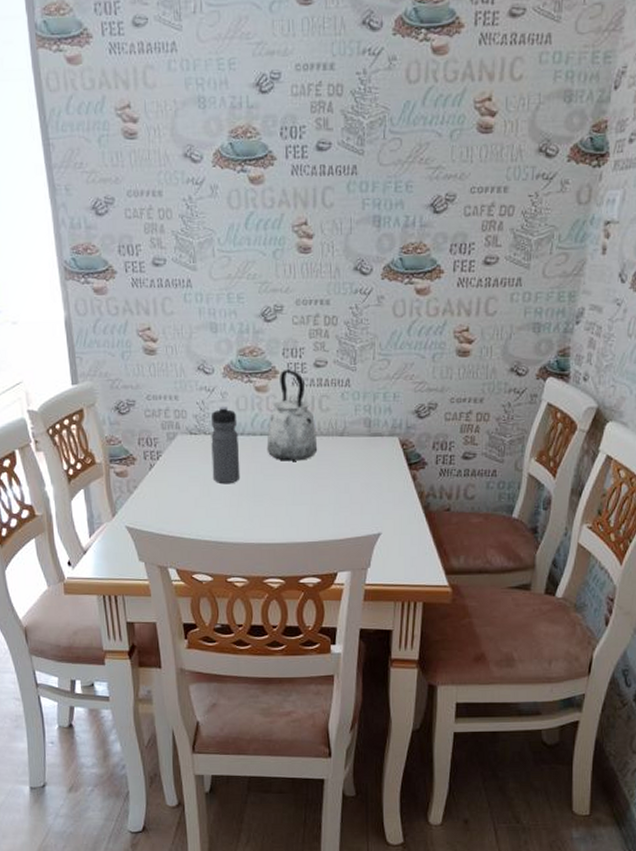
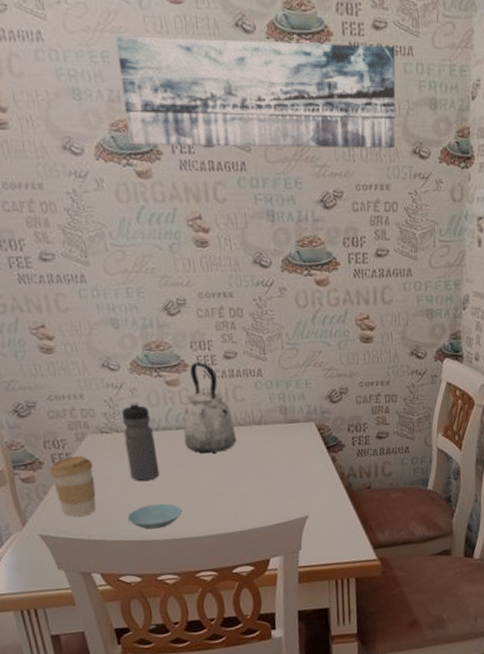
coffee cup: none [140,455,180,513] -> present [48,455,97,518]
saucer: none [206,507,258,531] -> present [127,503,183,529]
wall art: none [243,34,531,152] -> present [115,35,396,149]

